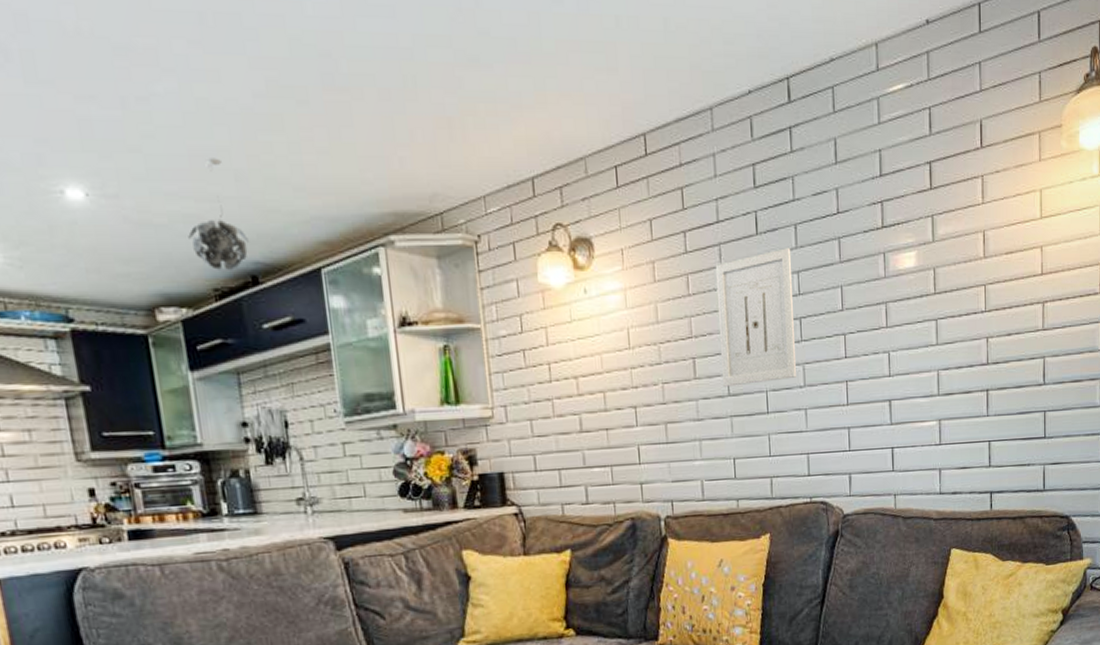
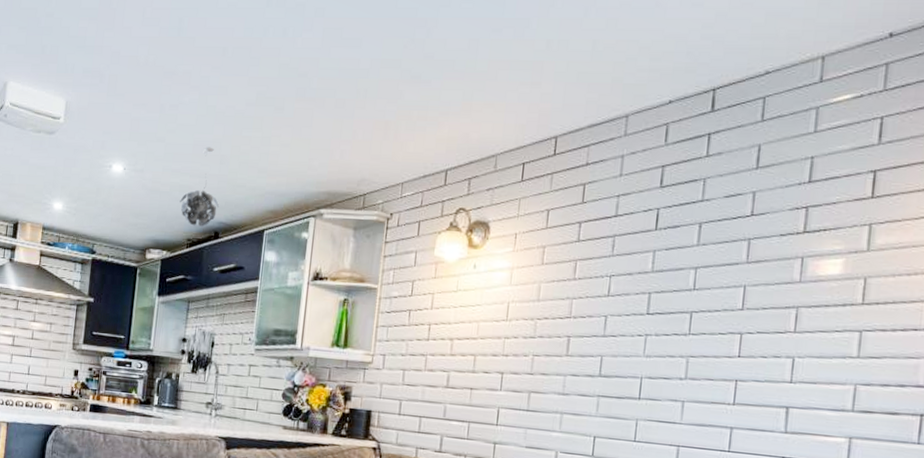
wall art: present [715,248,796,387] -> none [594,244,692,370]

